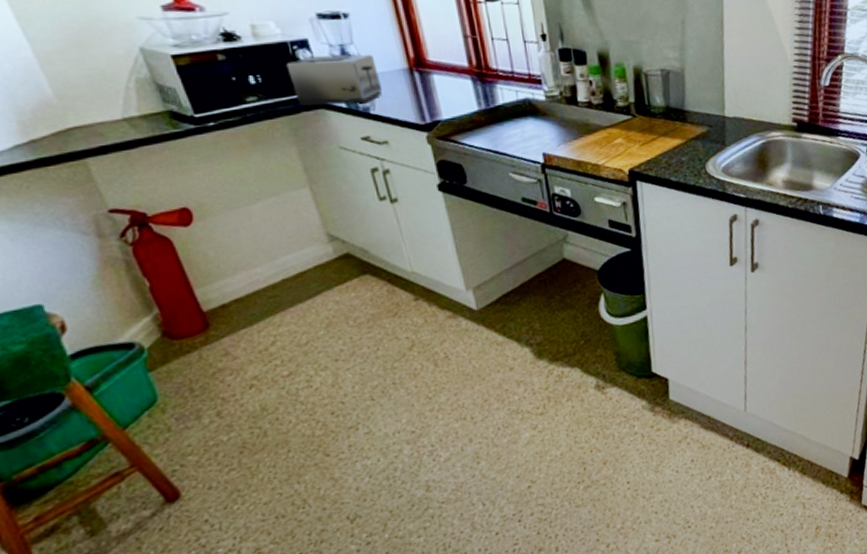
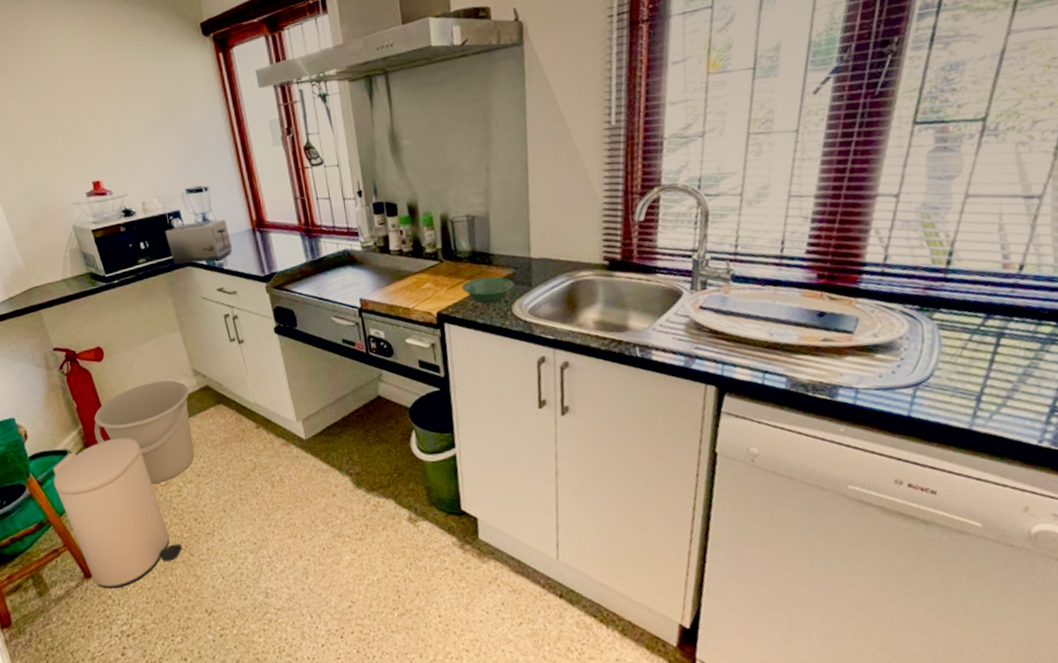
pedal bin: none [111,321,314,512] -> present [53,437,182,589]
bucket: none [178,248,330,377] -> present [94,380,194,485]
bowl: none [655,134,708,161] -> present [461,276,514,304]

